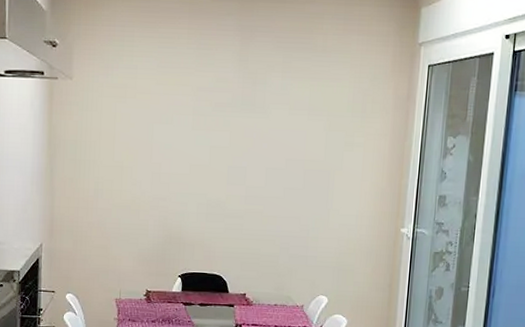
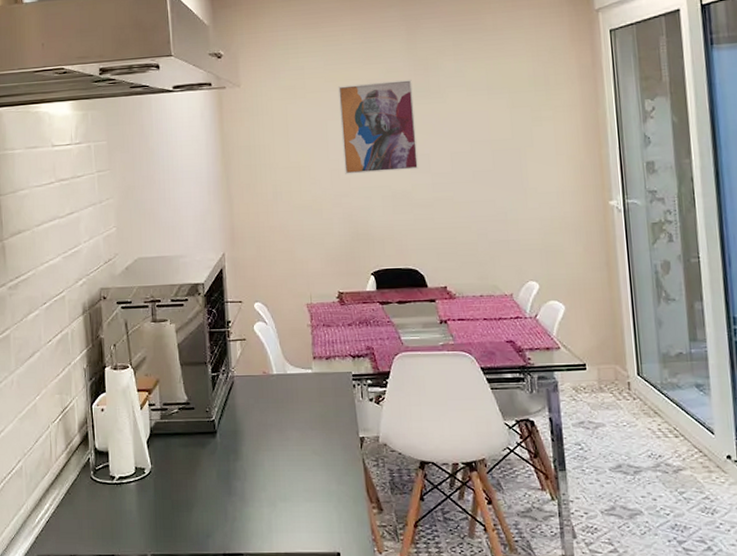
wall art: none [165,90,239,181] -> present [337,79,419,174]

